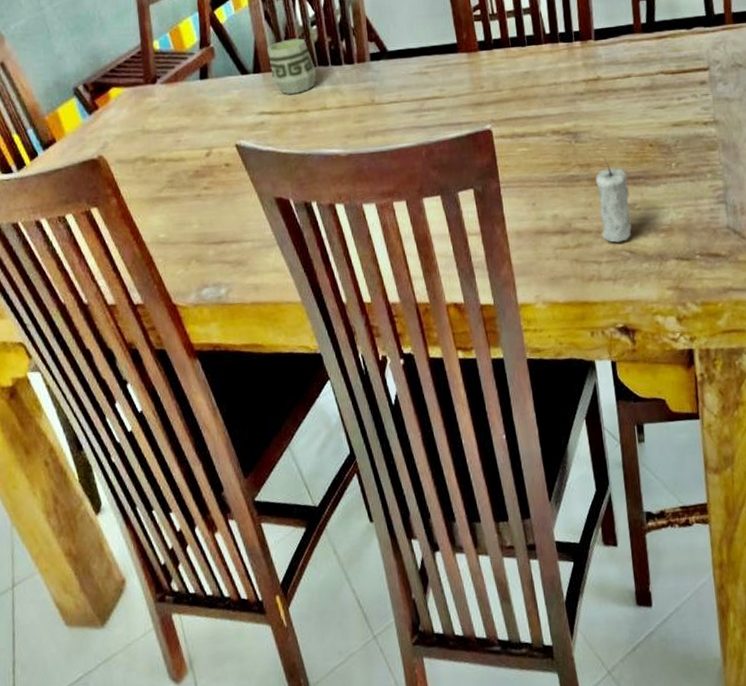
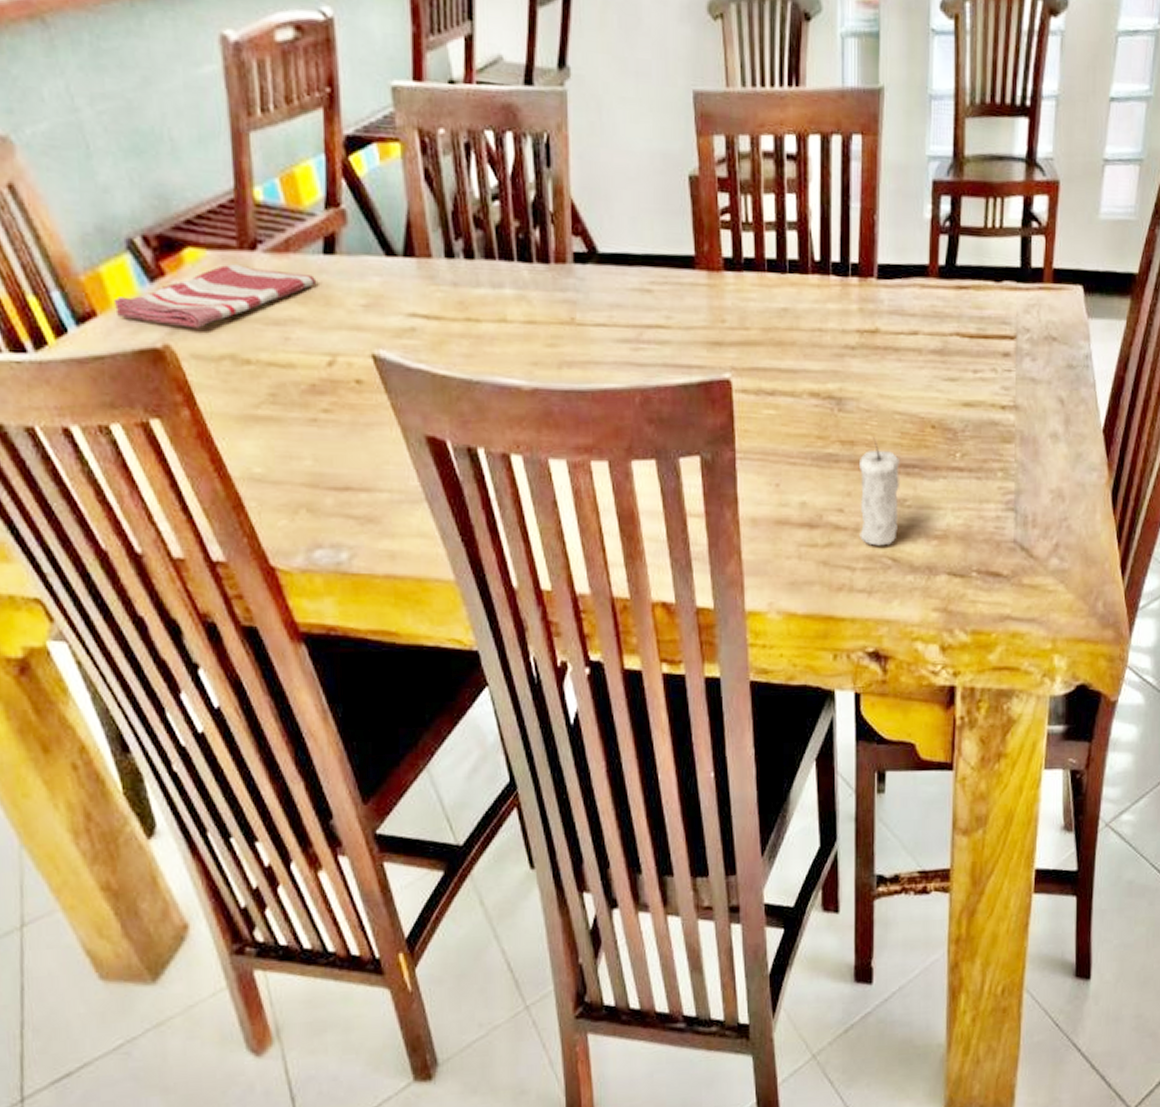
dish towel: none [66,94,197,142] -> present [113,264,317,328]
cup: present [267,38,316,94] -> none [426,214,495,294]

